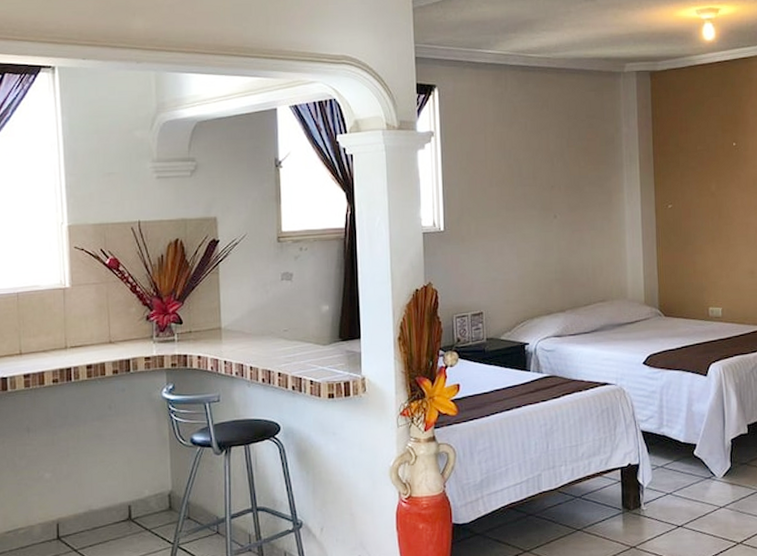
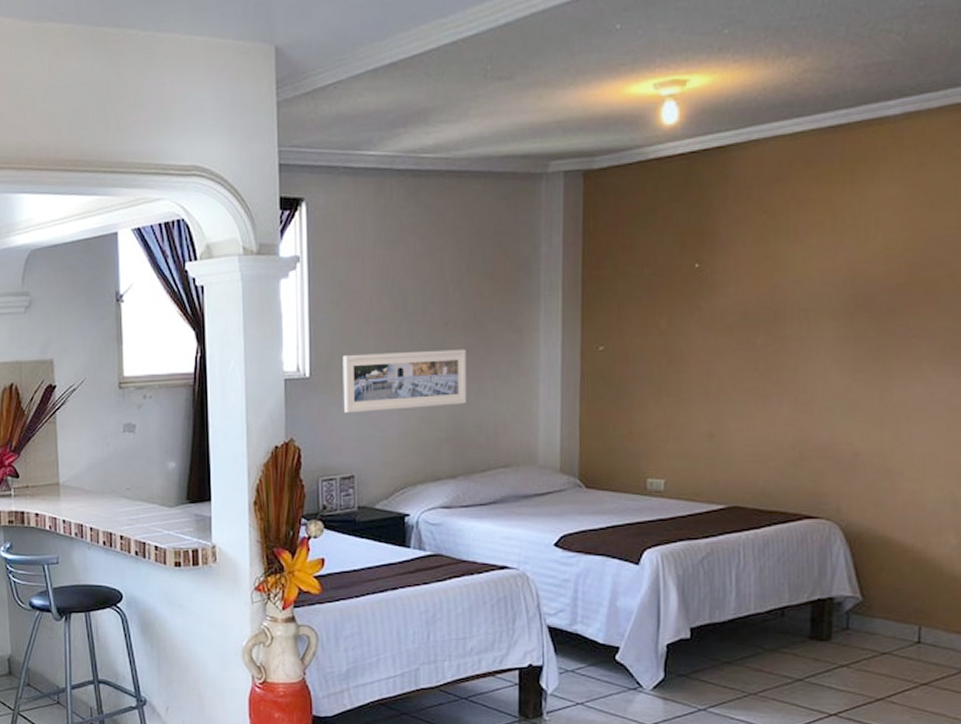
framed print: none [471,207,571,260] -> present [342,349,467,413]

